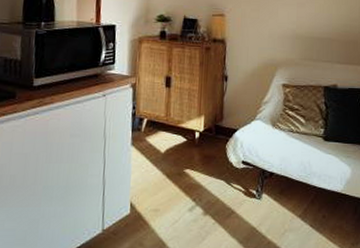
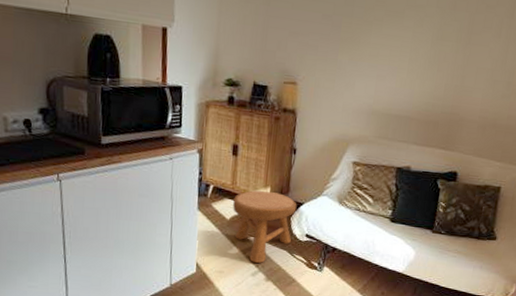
stool: none [167,120,232,196] -> present [233,190,297,263]

